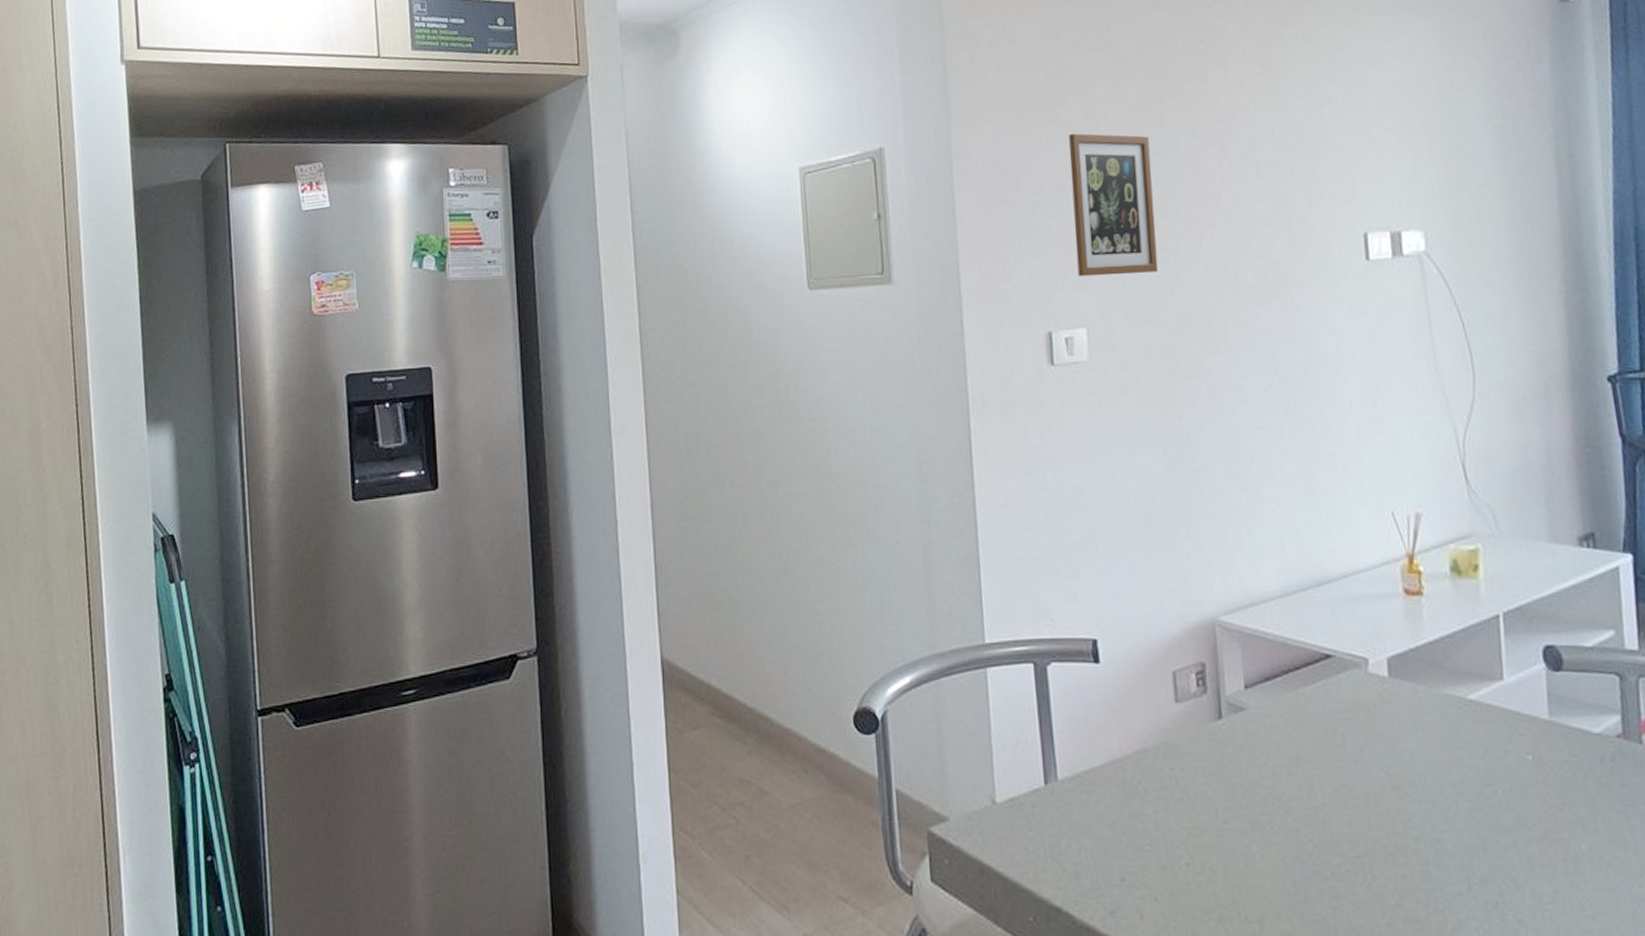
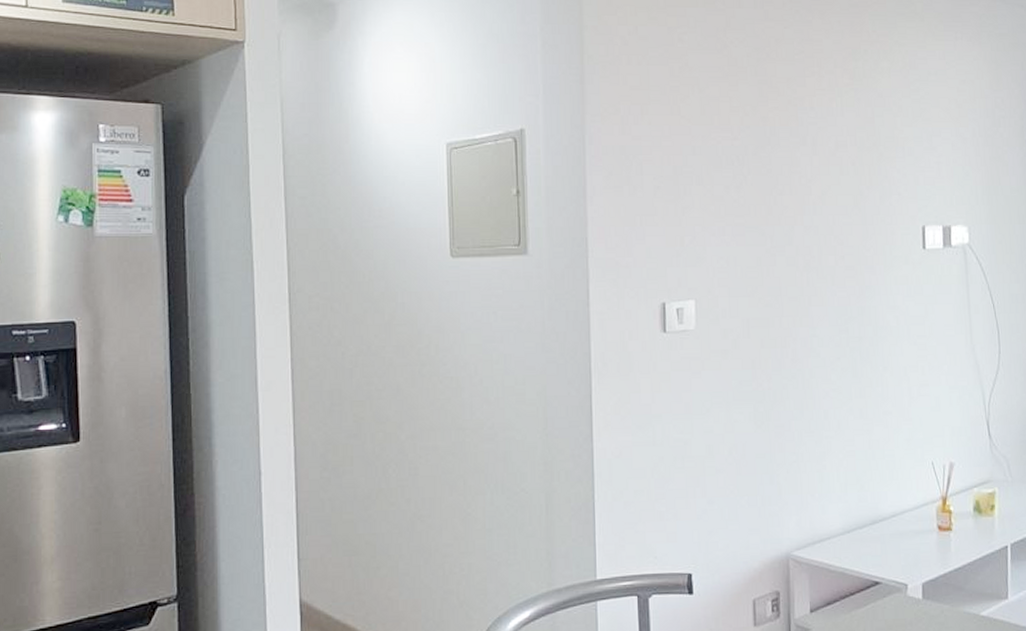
picture frame: present [1069,133,1159,277] -> none [687,126,757,254]

